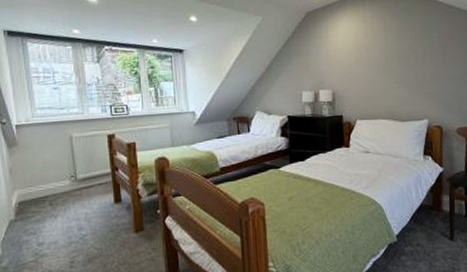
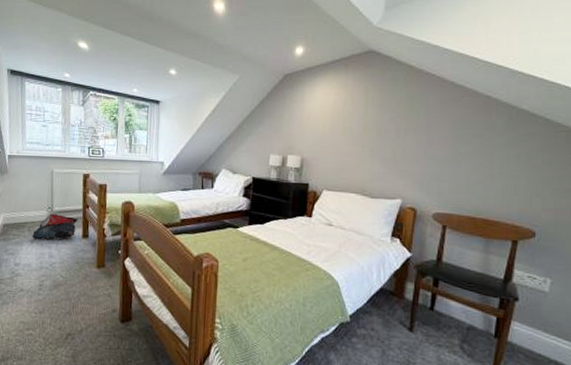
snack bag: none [55,181,108,214] -> present [32,213,78,240]

